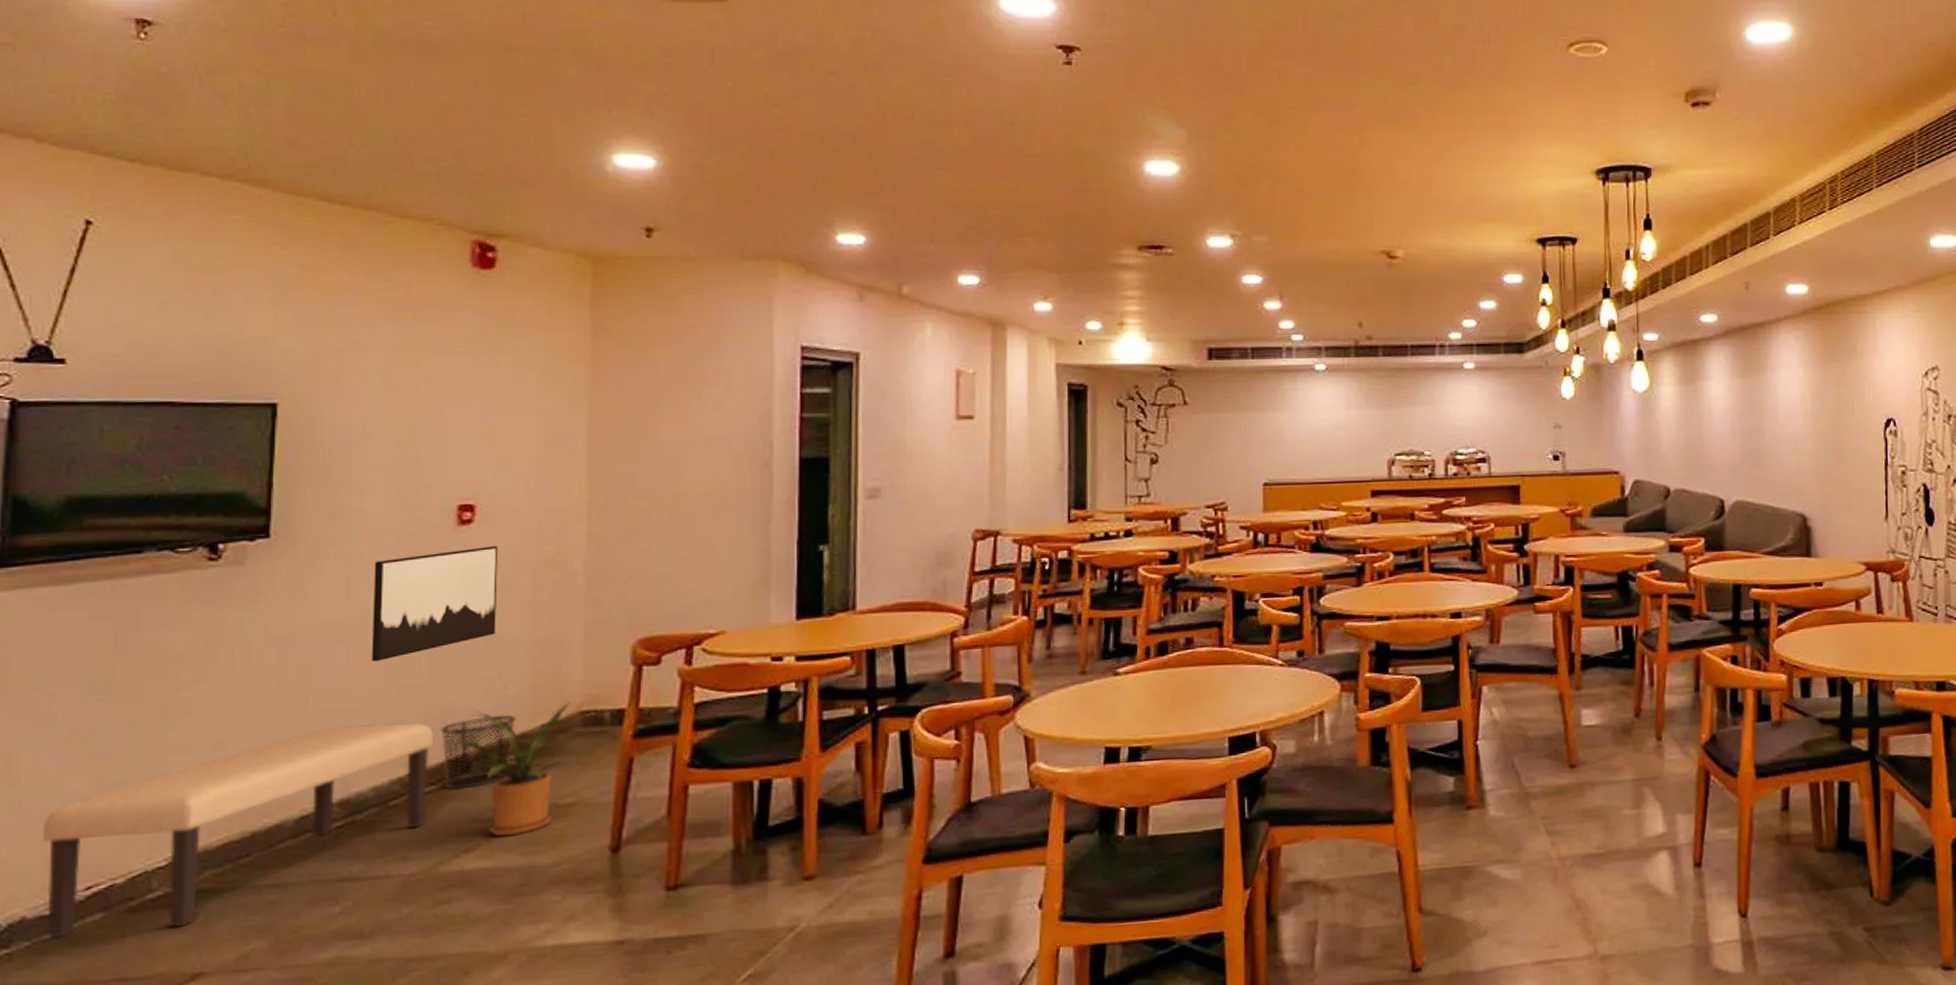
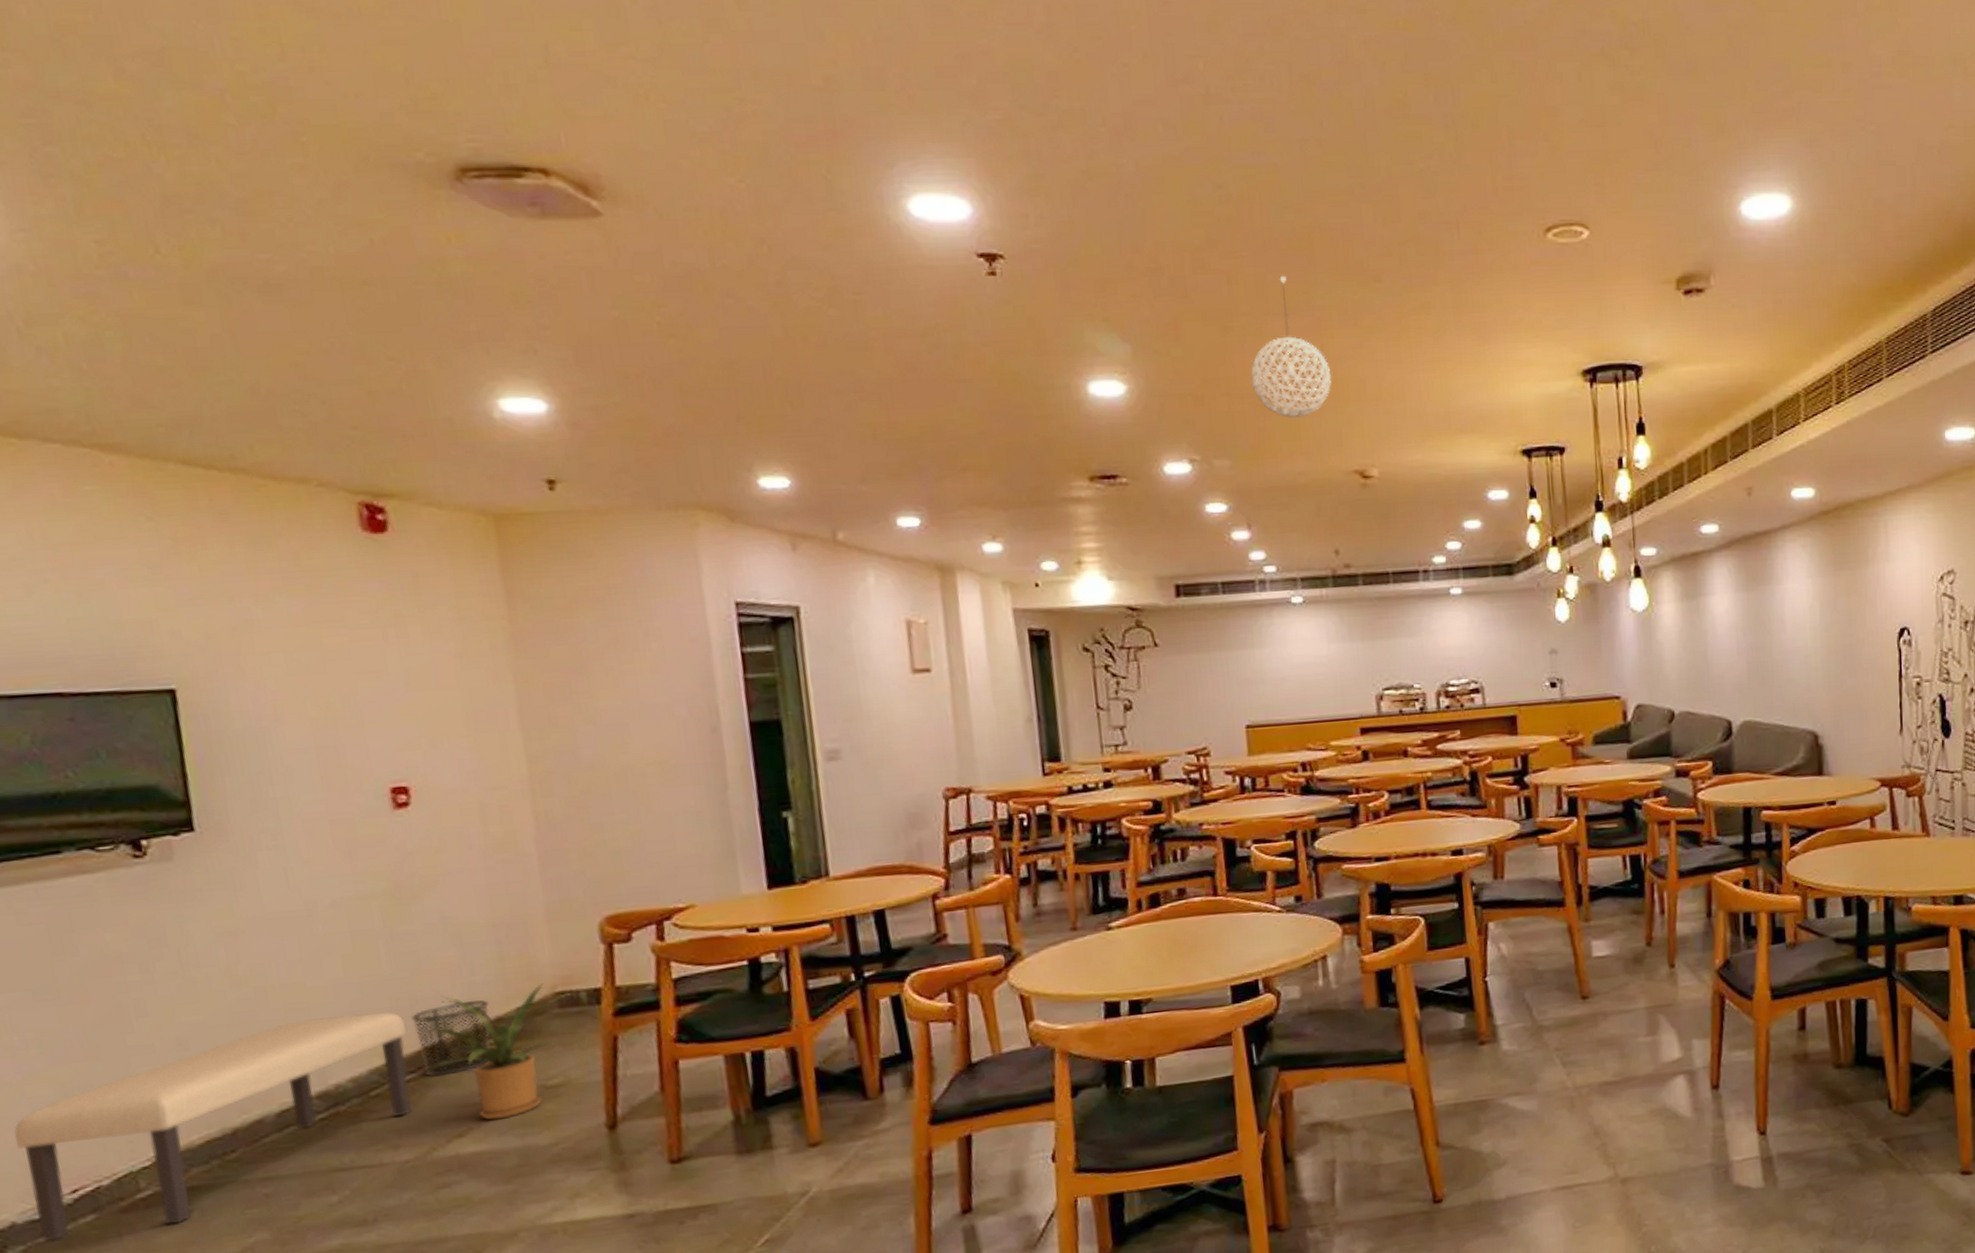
wall art: present [371,545,498,662] -> none [311,828,453,953]
pendant light: none [1293,76,1367,201] -> present [1250,276,1332,418]

